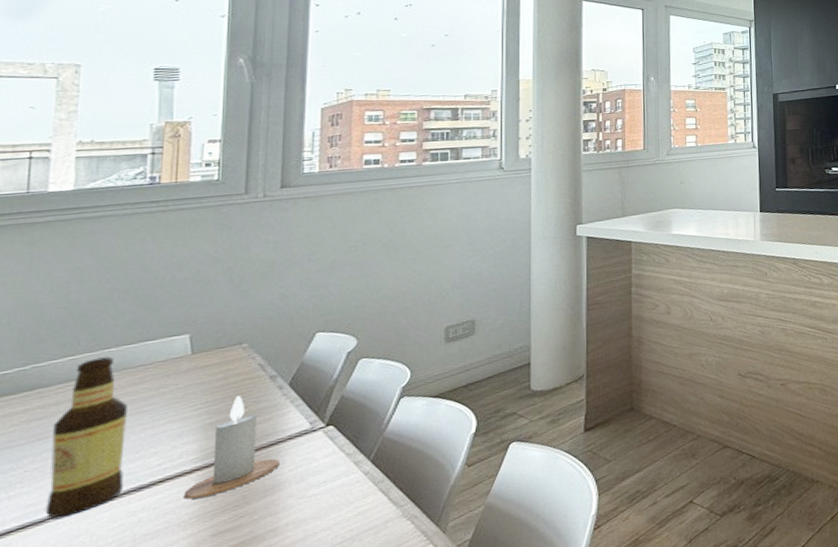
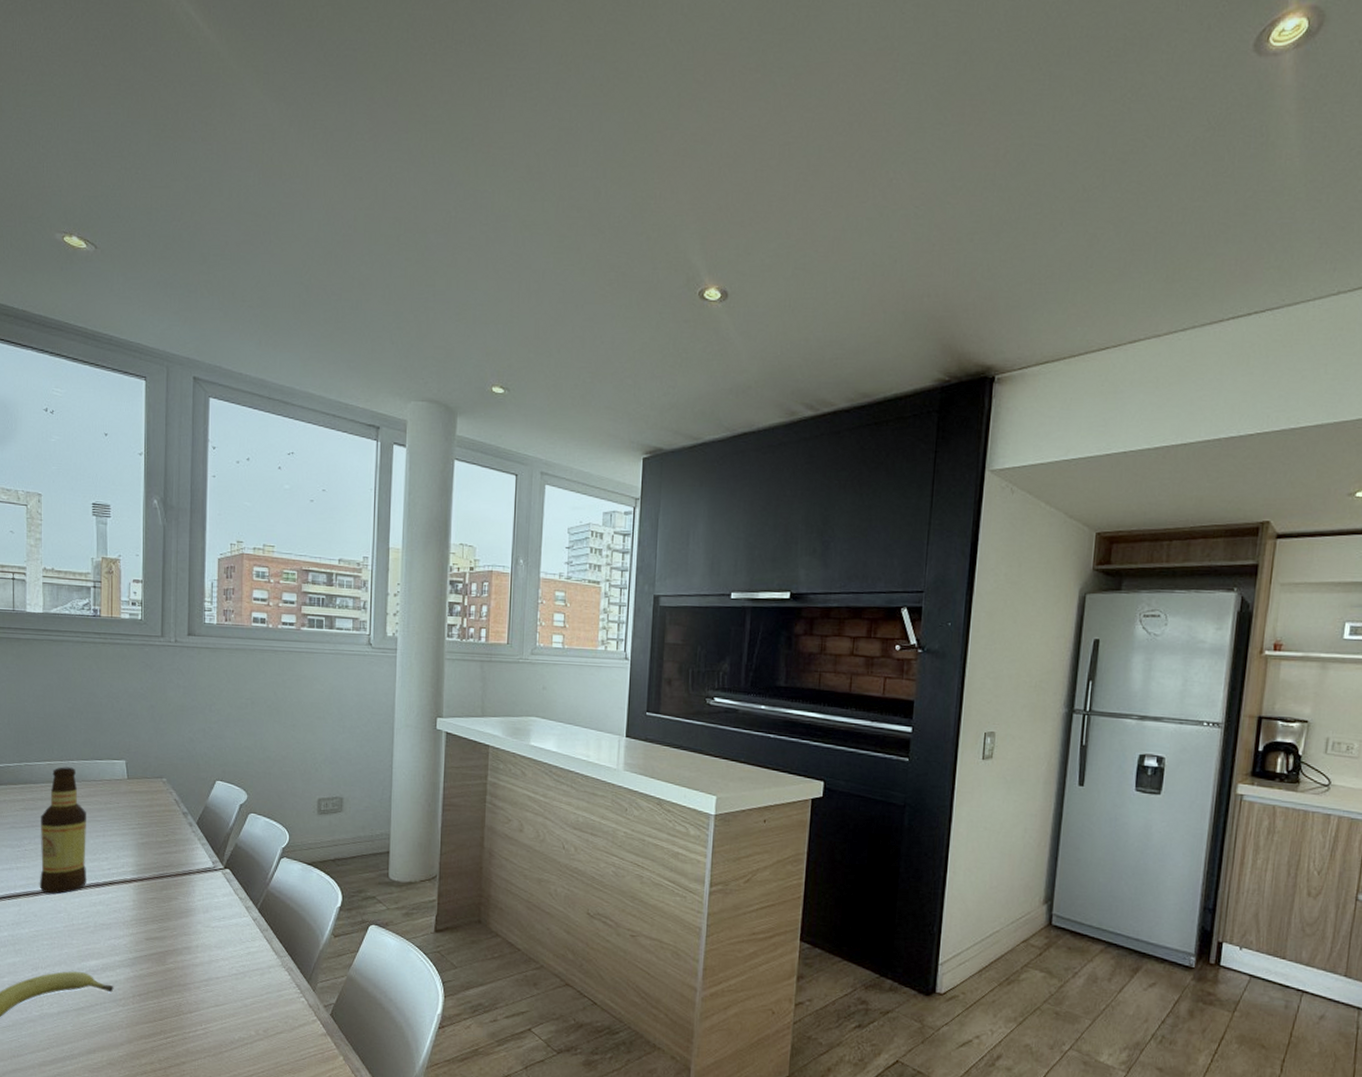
candle: present [183,396,281,499] -> none [126,824,192,906]

